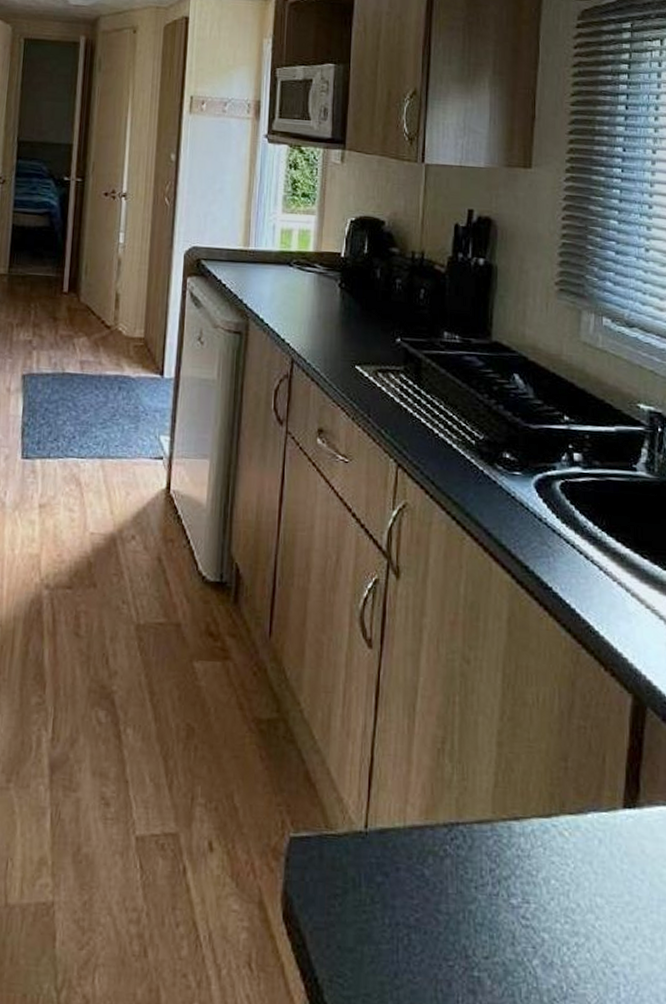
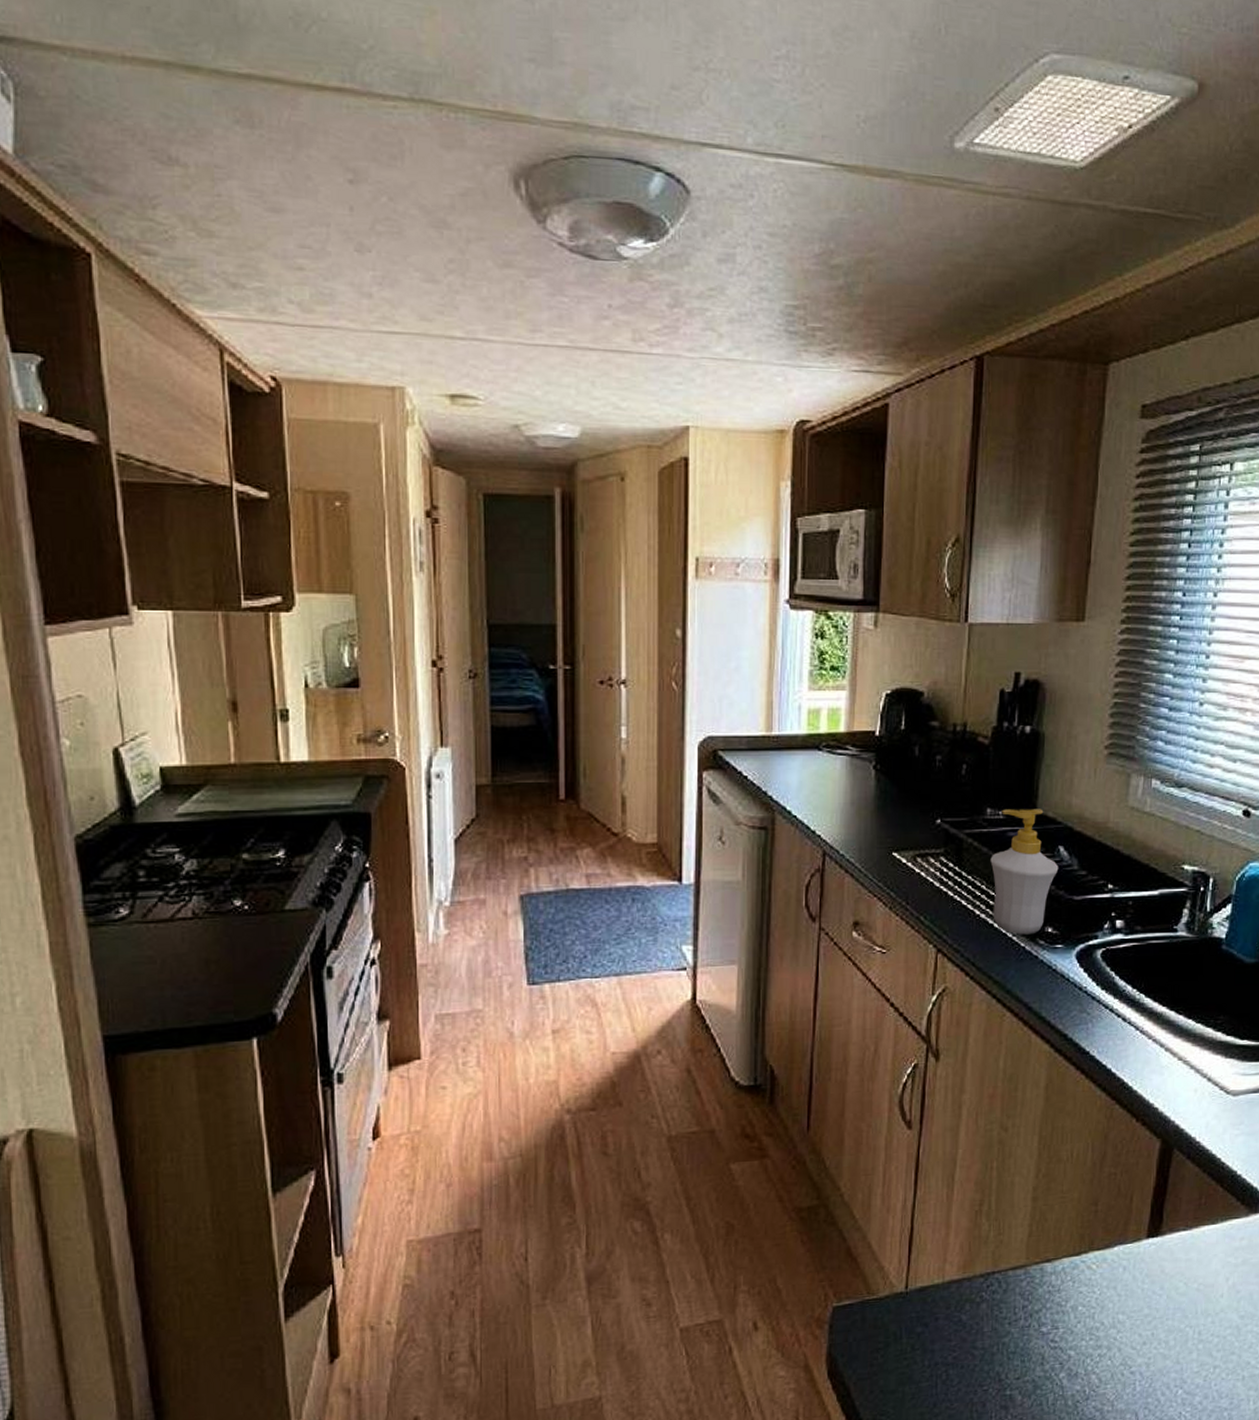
soap bottle: none [448,334,515,459] -> present [990,809,1059,935]

